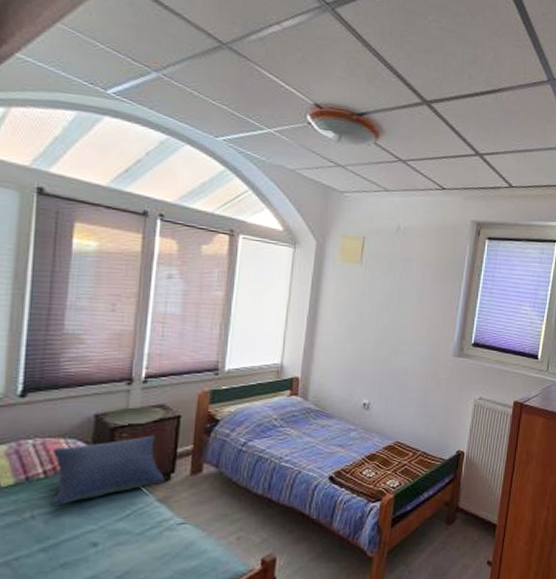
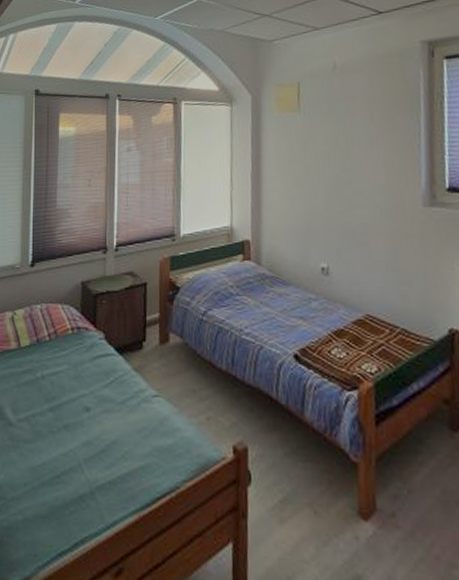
pillow: present [50,435,166,507] -> none [54,302,139,368]

